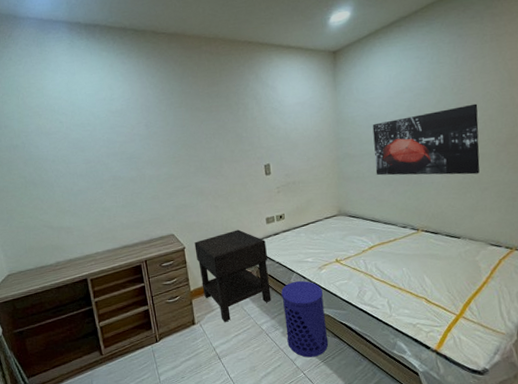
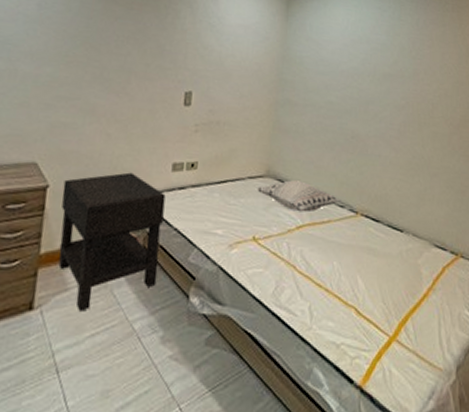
waste bin: present [281,280,329,358] -> none [165,260,228,382]
decorative pillow: none [333,213,403,237] -> present [257,179,341,212]
wall art: present [372,103,480,176] -> none [318,70,435,155]

